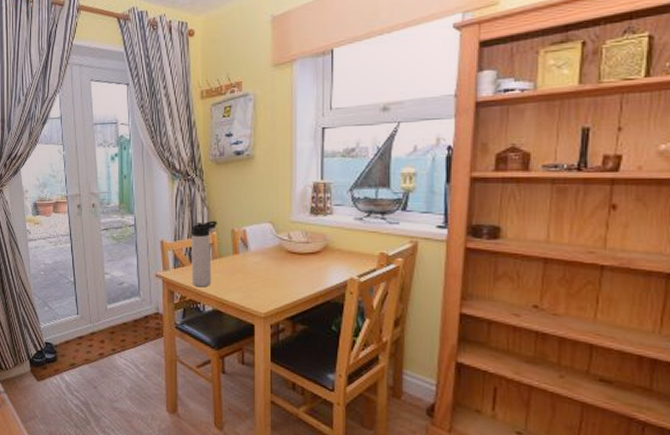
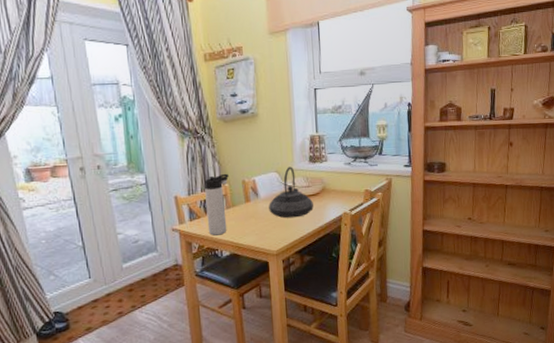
teapot: none [259,218,312,278] -> present [269,166,313,219]

